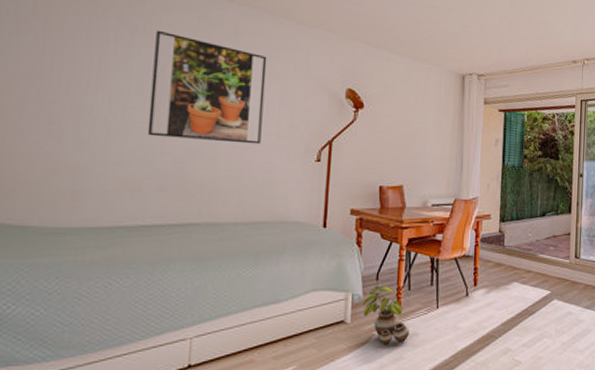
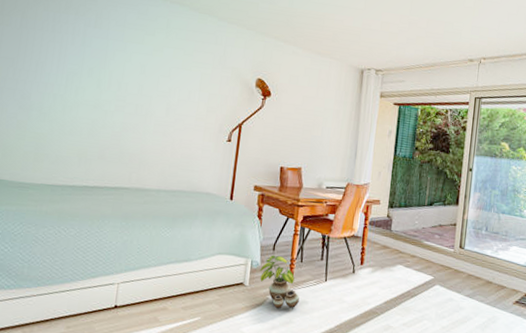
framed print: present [147,30,267,144] -> none [93,23,192,124]

